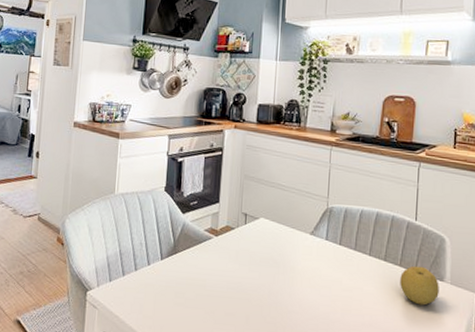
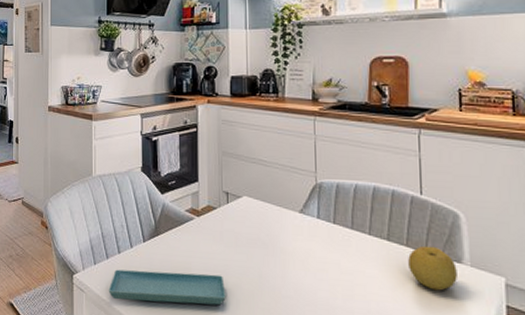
saucer: none [122,286,237,321] -> present [108,269,226,306]

